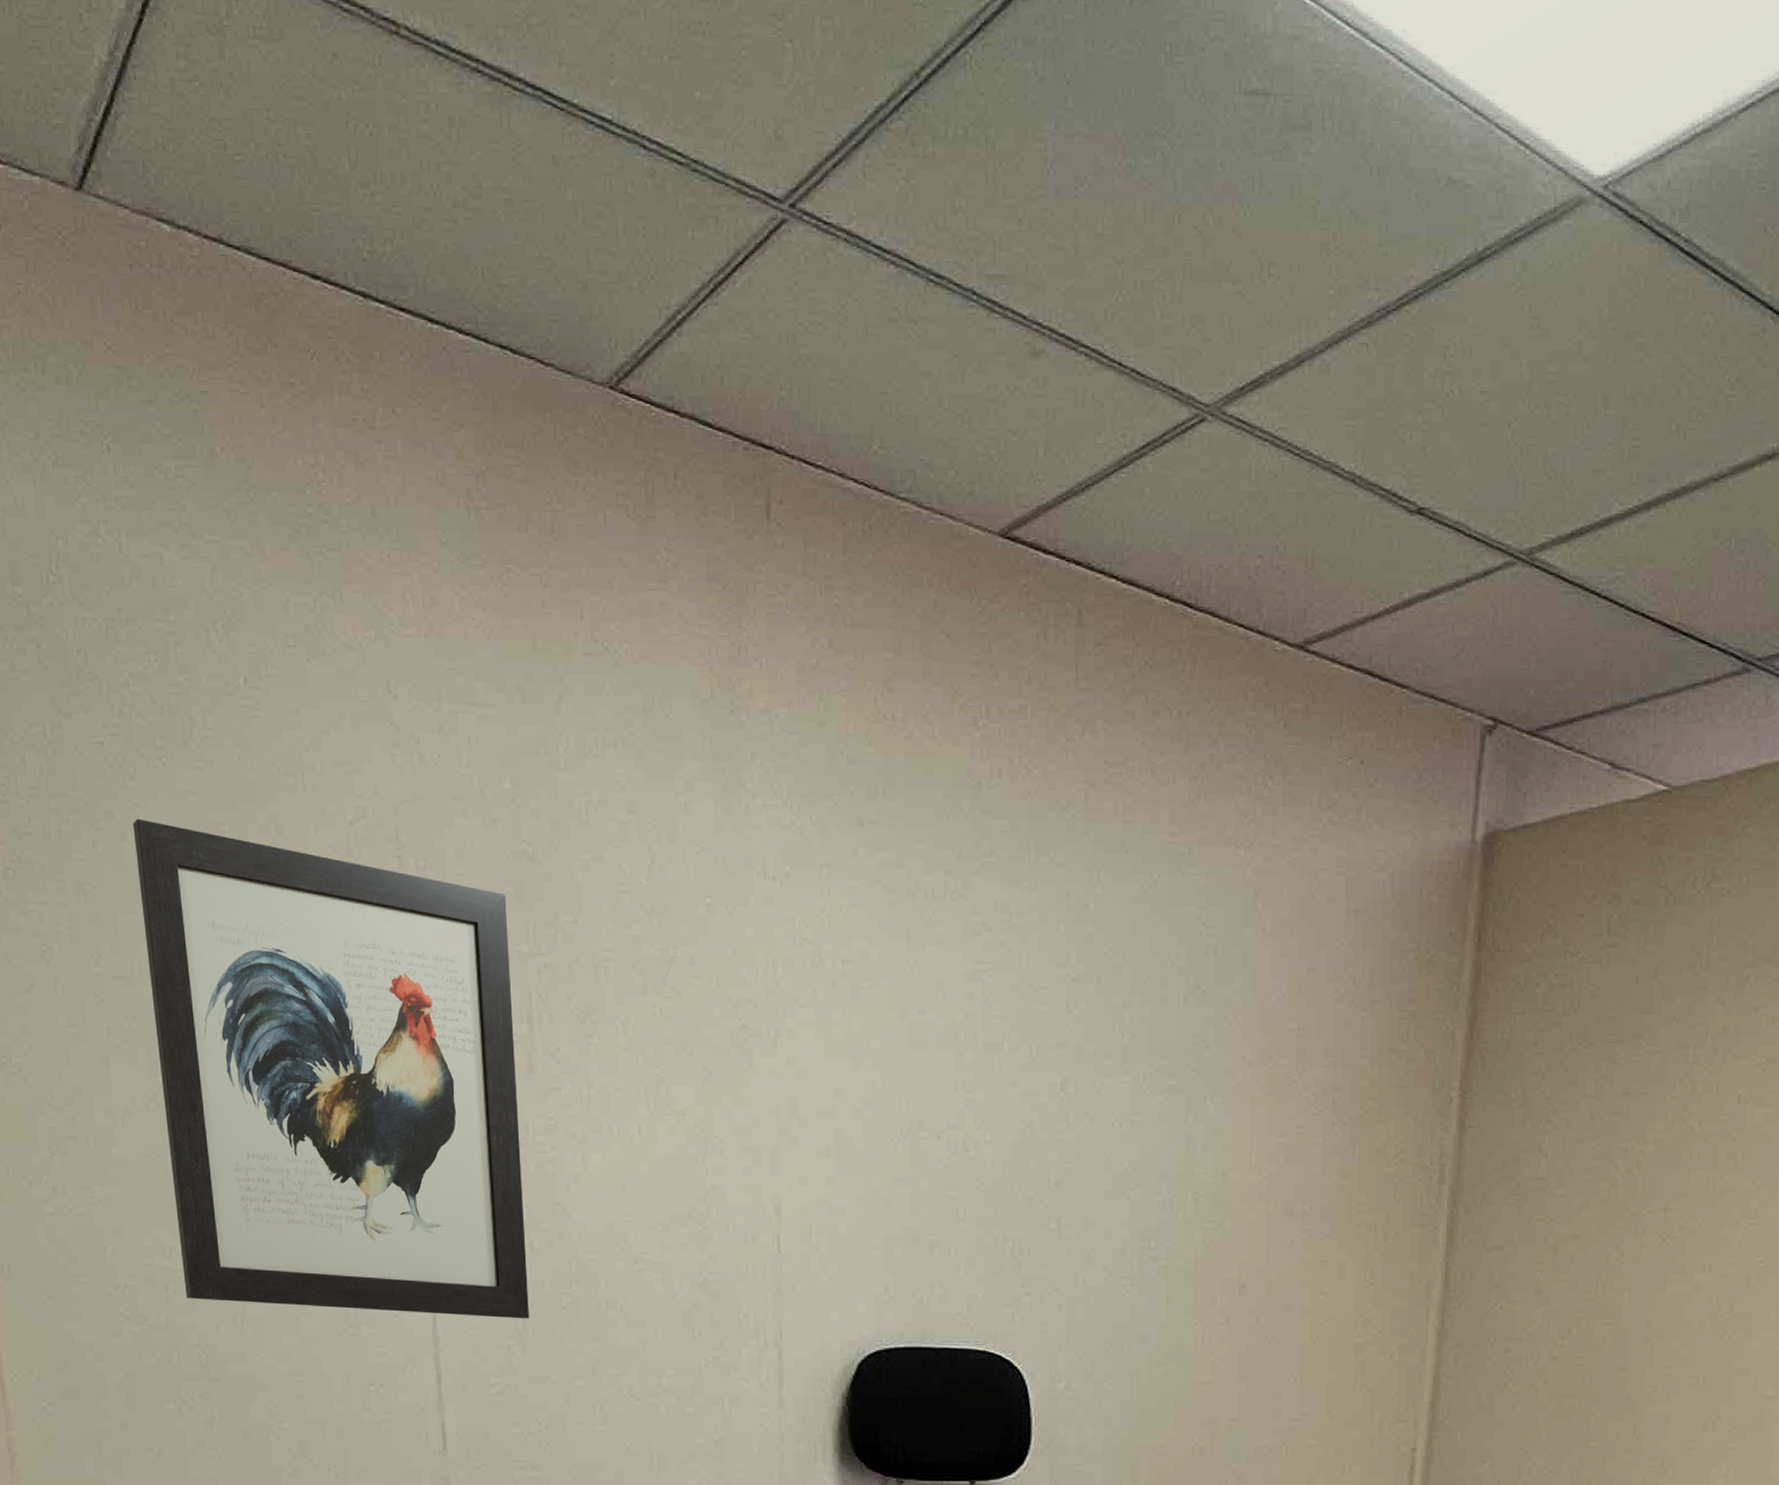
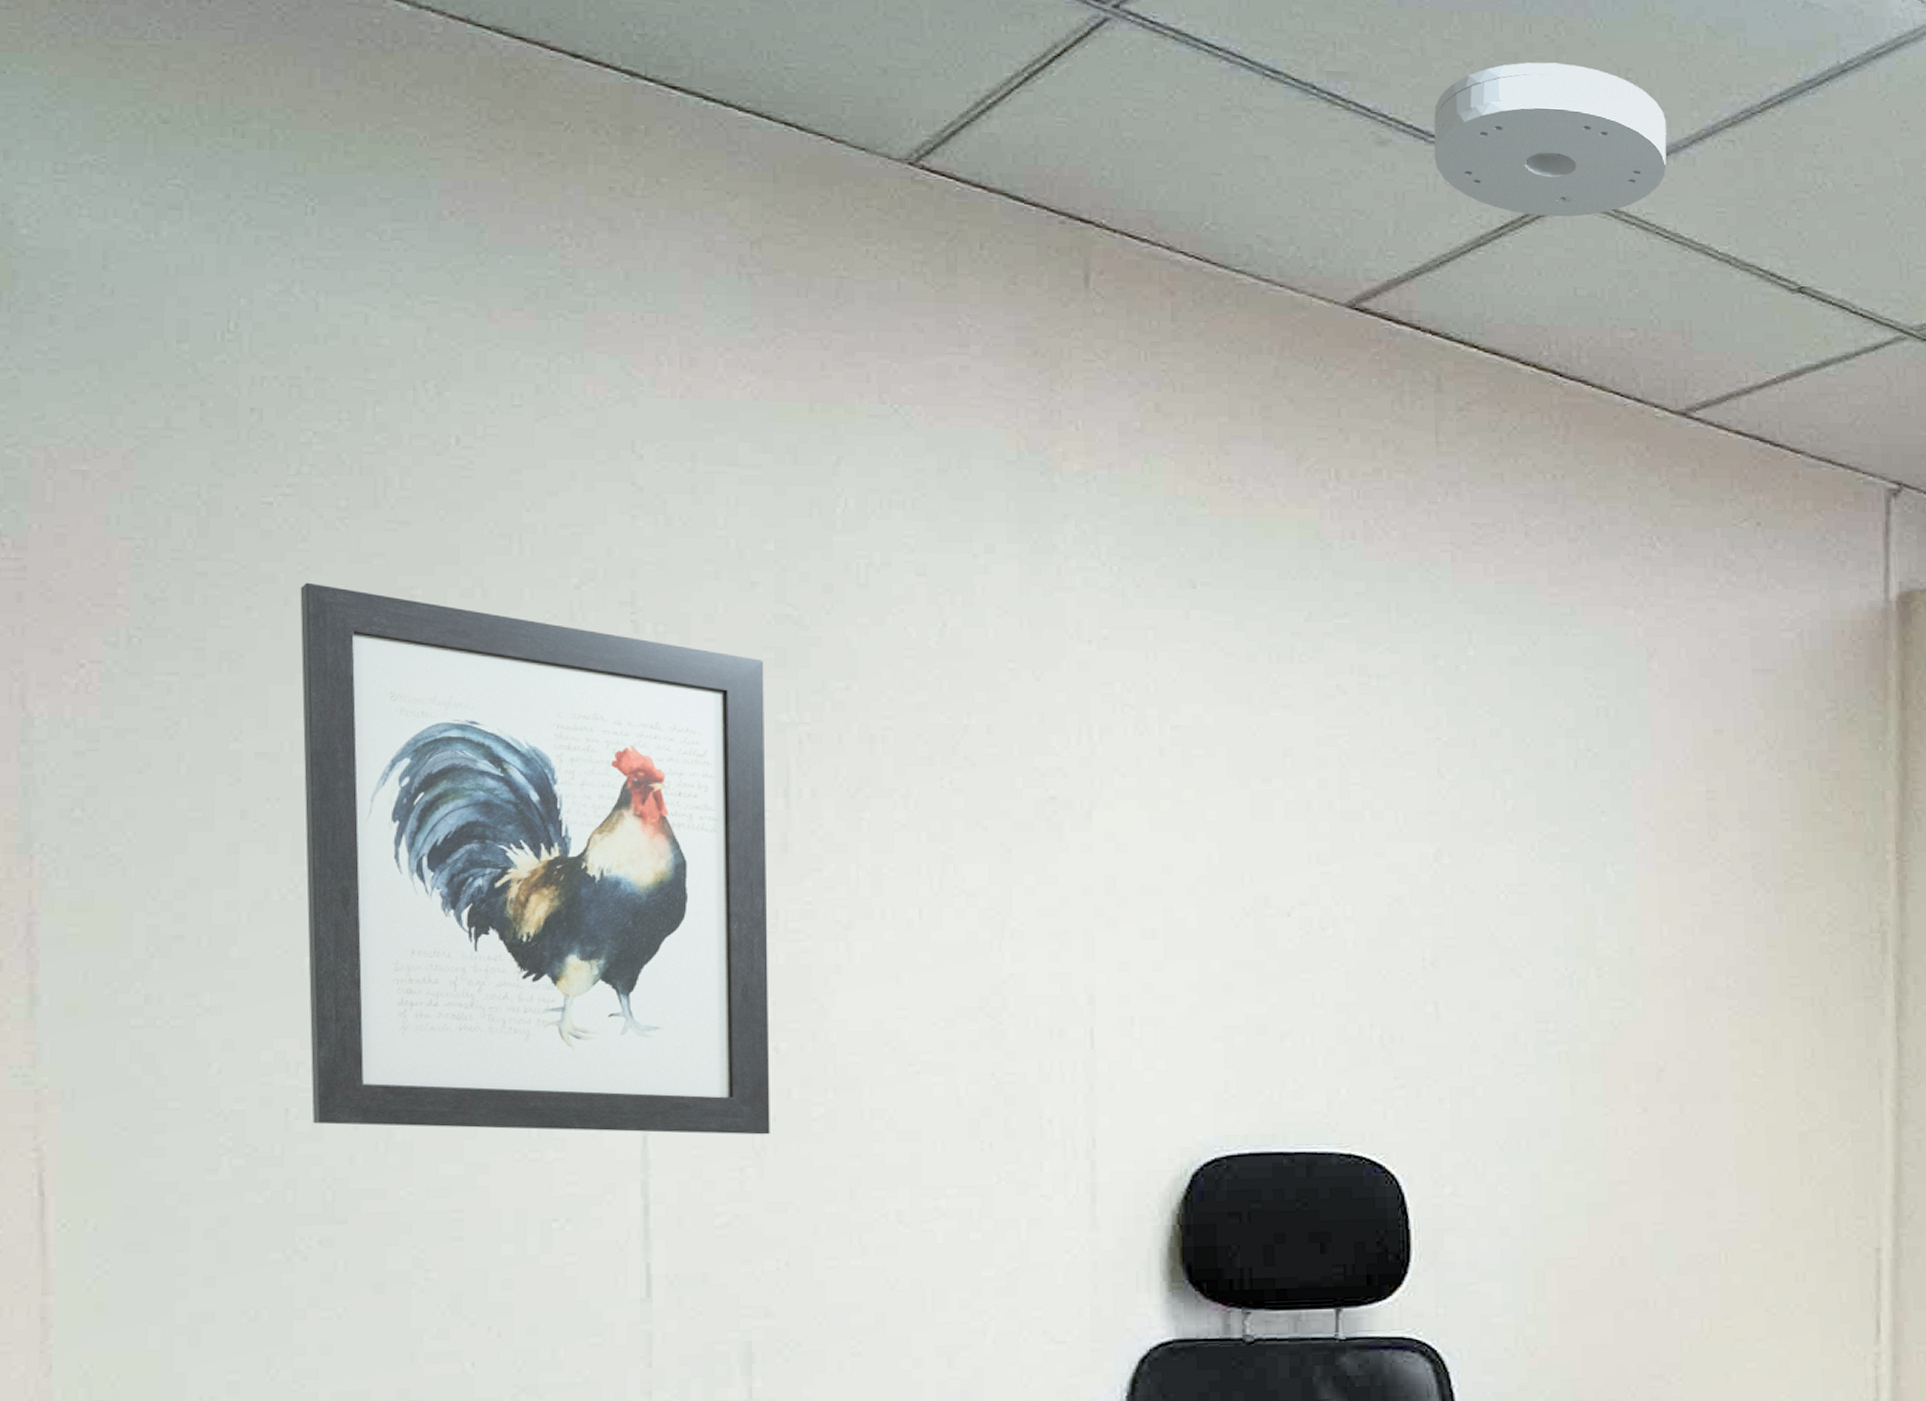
smoke detector: none [1083,258,1304,434] -> present [1433,62,1667,217]

